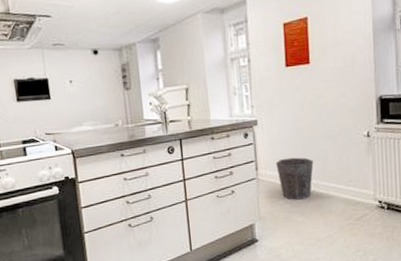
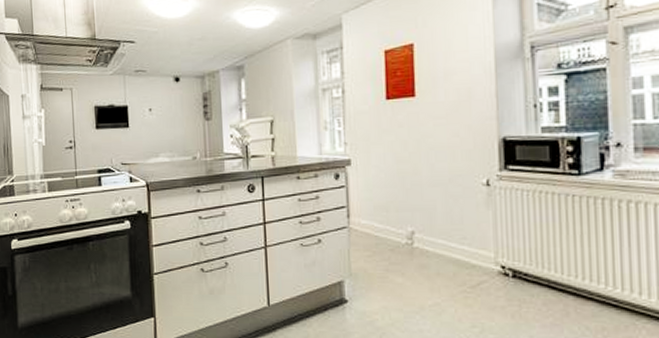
waste bin: present [276,157,314,200] -> none [372,205,418,256]

